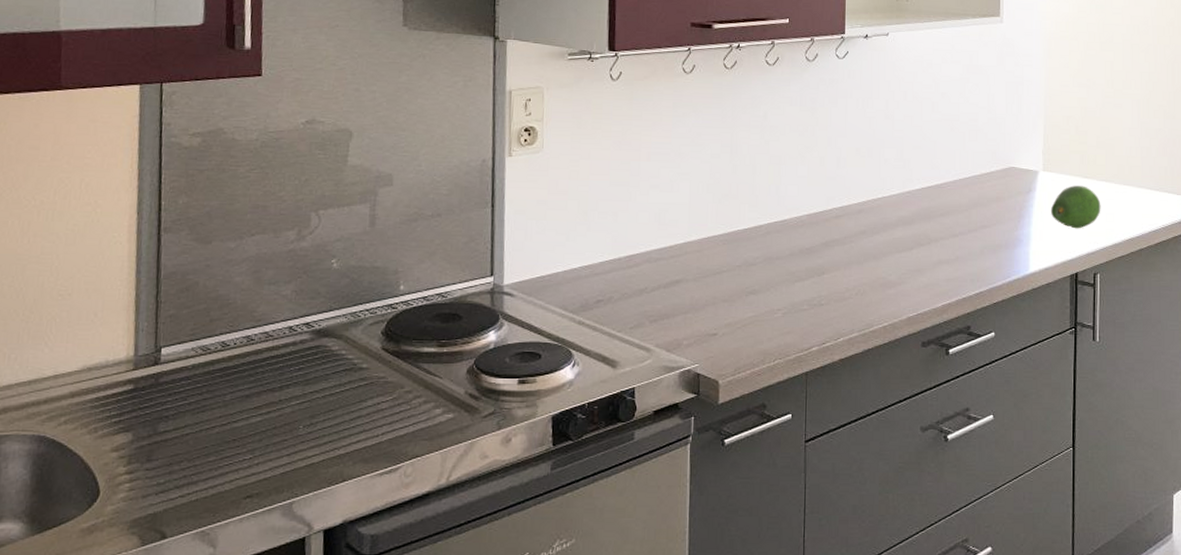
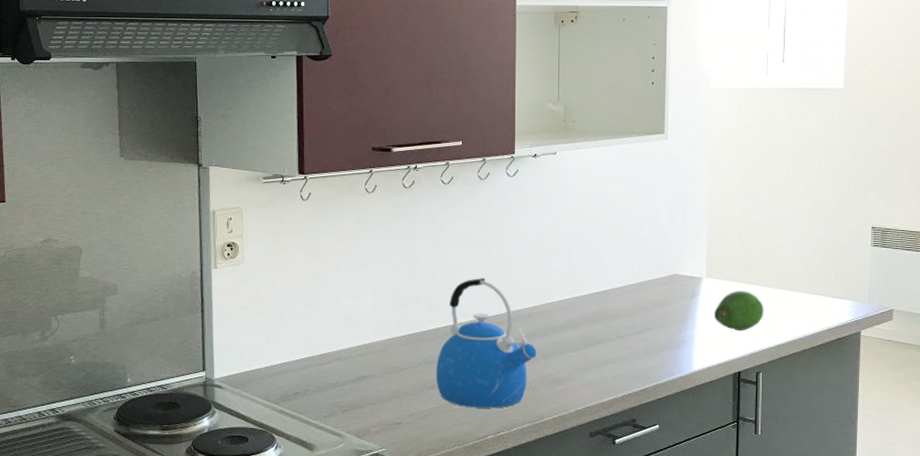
kettle: none [756,170,866,316] -> present [435,278,537,408]

